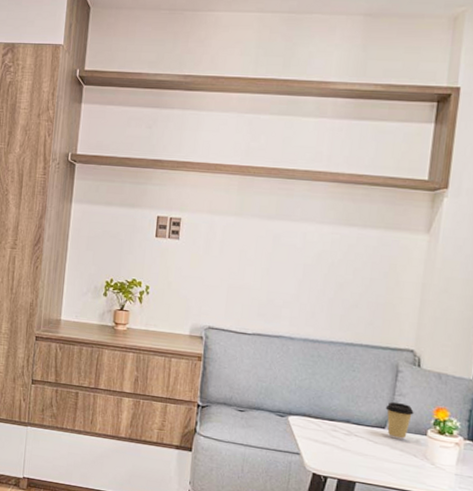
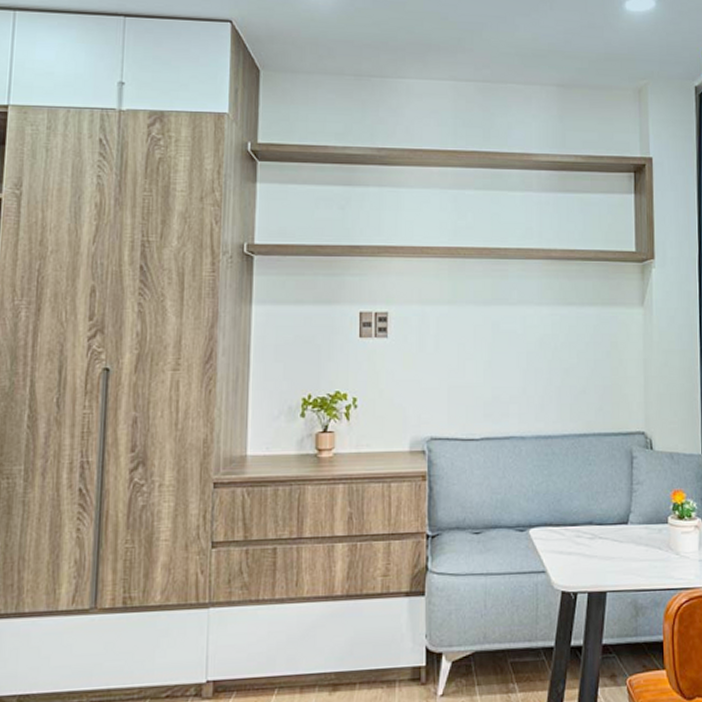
coffee cup: present [385,402,414,440] -> none [625,491,653,534]

